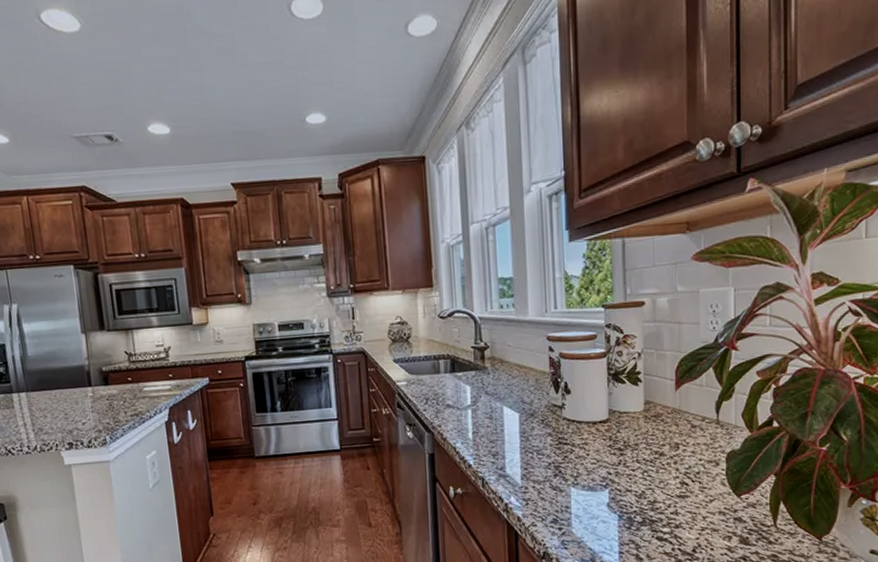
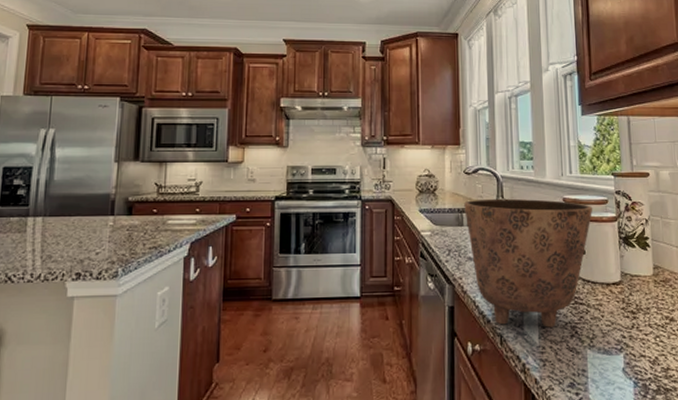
ceramic pot: none [440,339,580,469] -> present [464,198,593,328]

